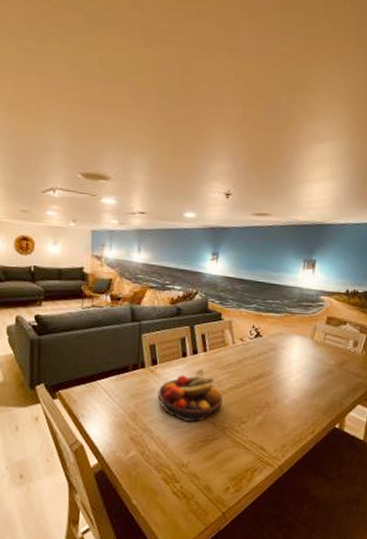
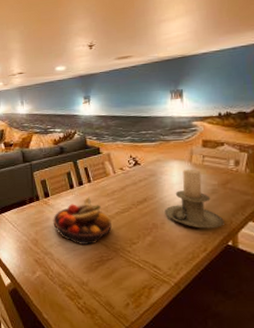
candle holder: none [279,345,335,410] -> present [165,169,224,229]

